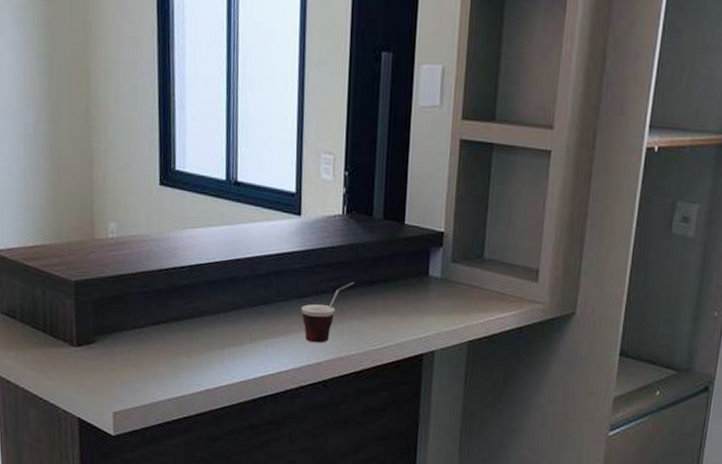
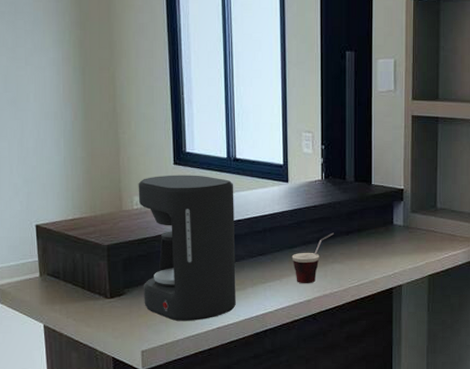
coffee maker: none [114,197,234,380] -> present [138,175,236,321]

